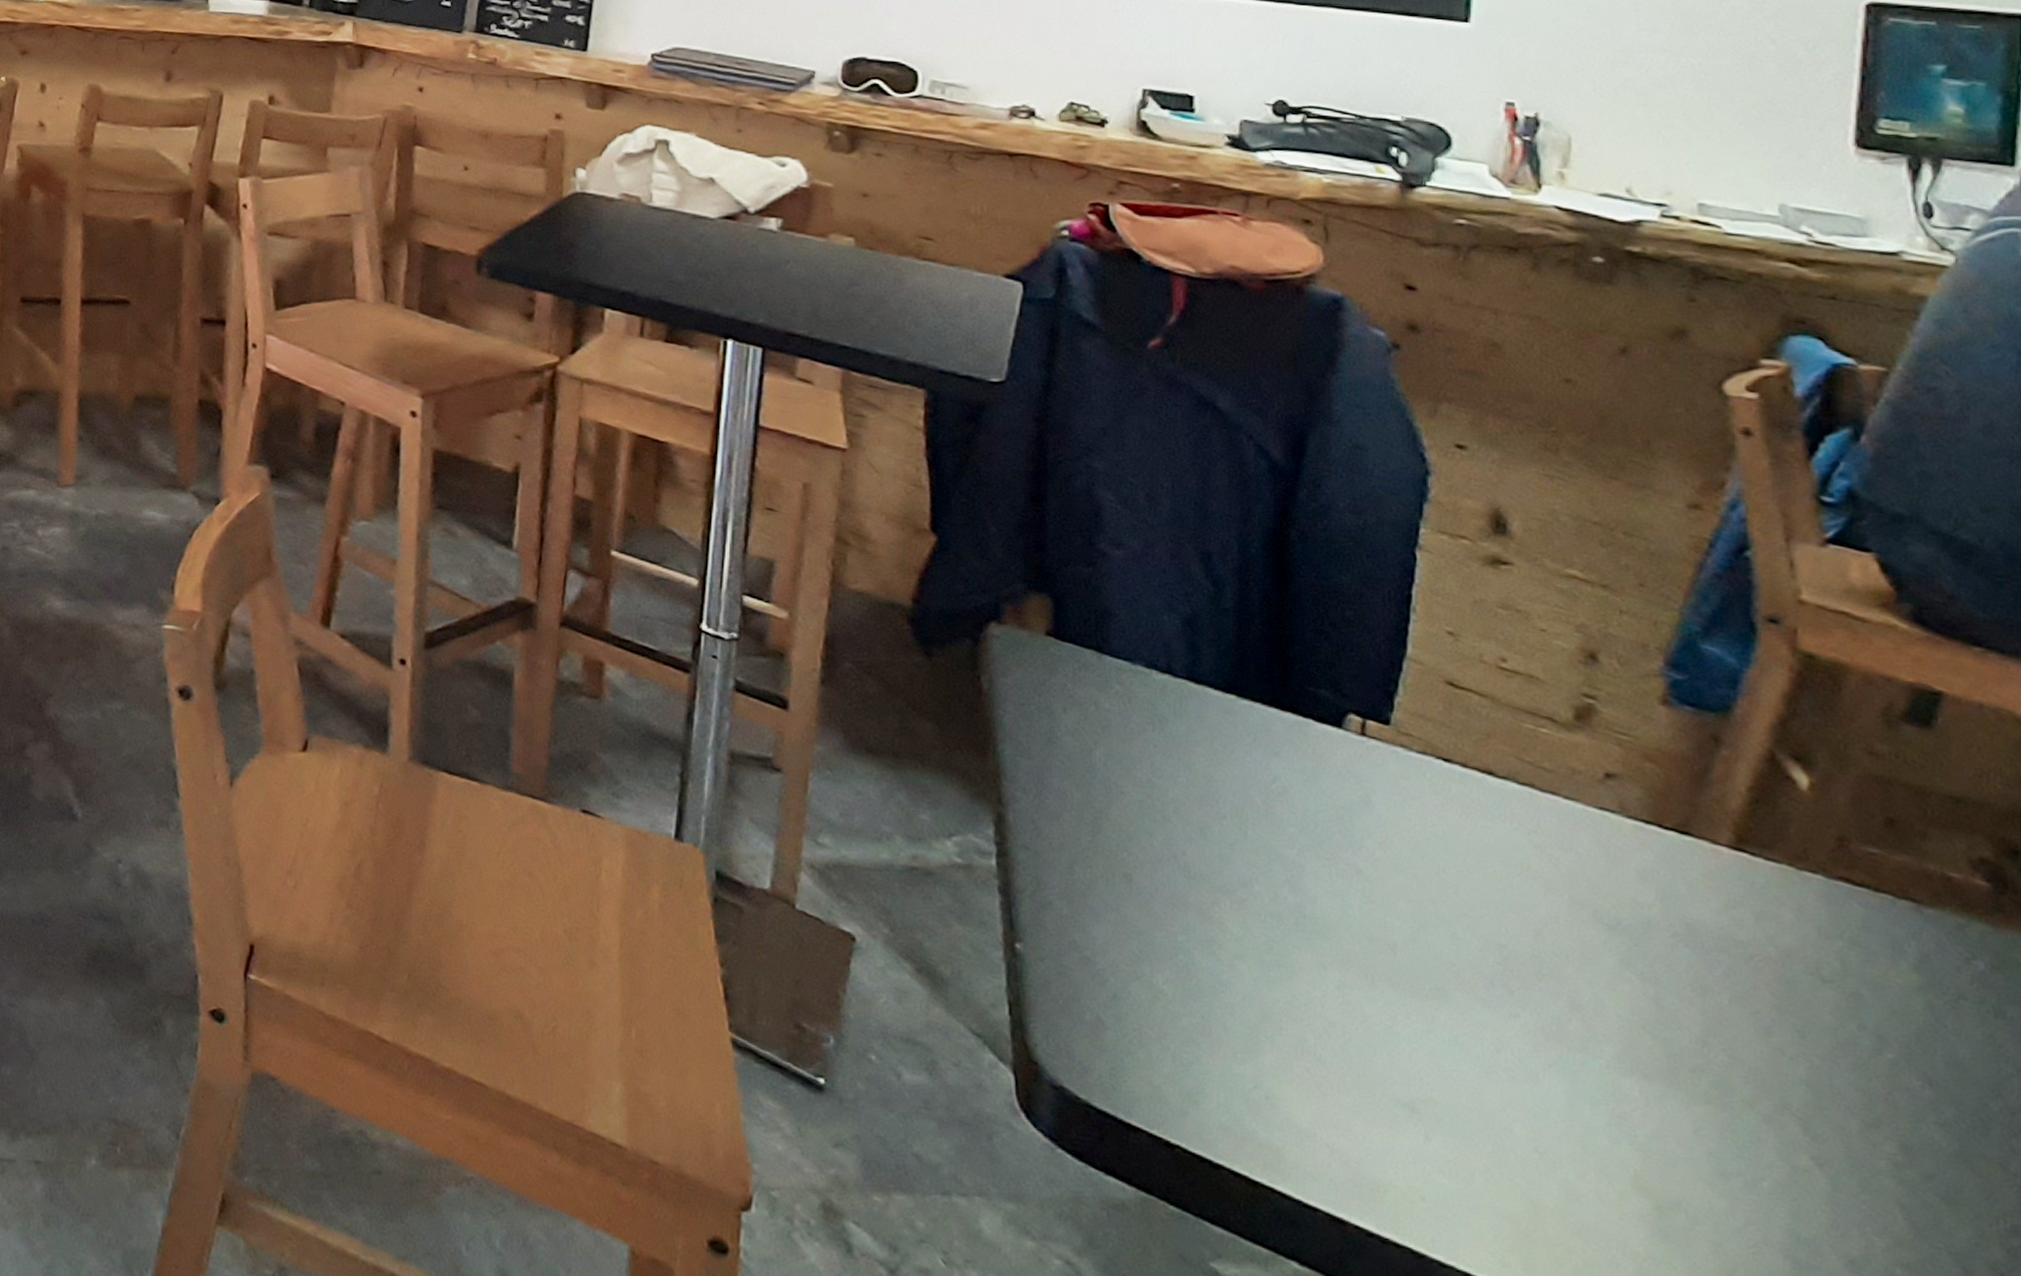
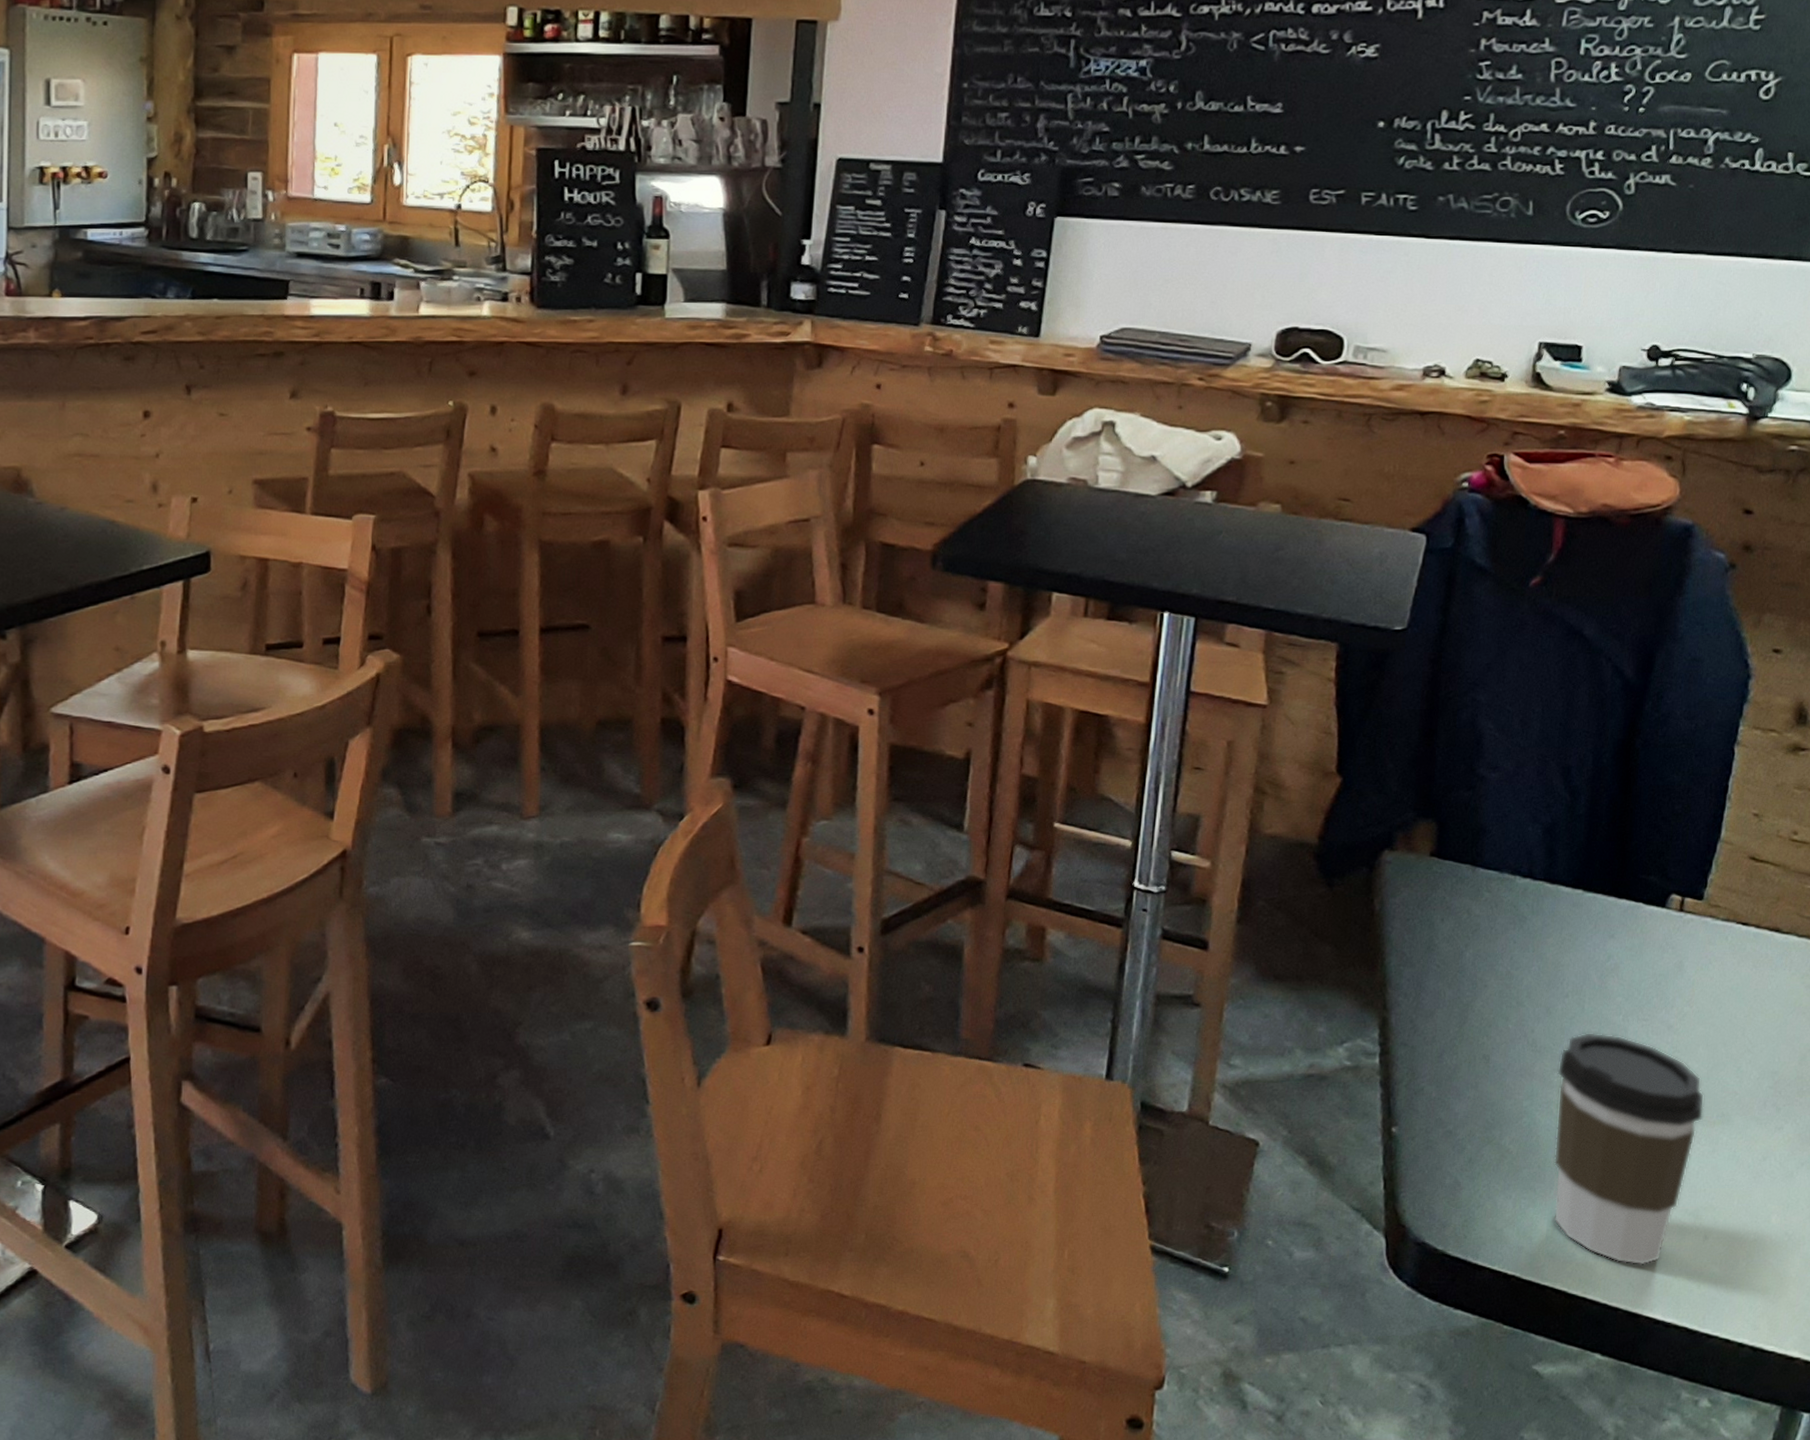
coffee cup: none [1218,863,1412,1161] -> present [1554,1032,1705,1265]

